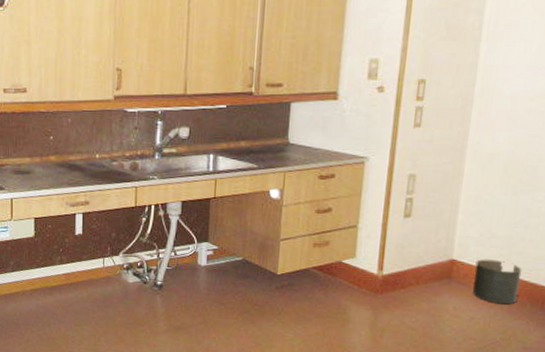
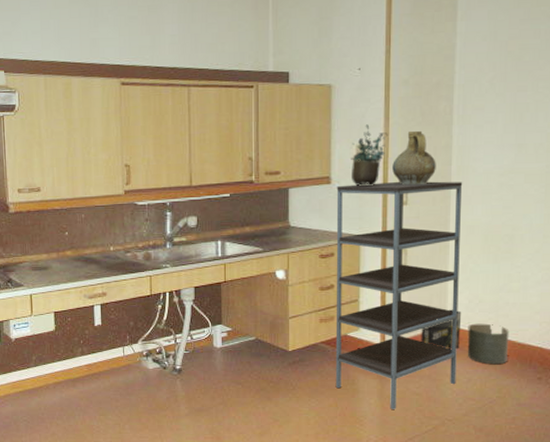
shelving unit: none [324,100,486,343] -> present [335,181,463,409]
potted plant: none [361,37,406,105] -> present [351,124,388,187]
ceramic jug: none [407,46,458,105] -> present [392,130,436,185]
box: none [422,242,471,285] -> present [421,309,462,350]

